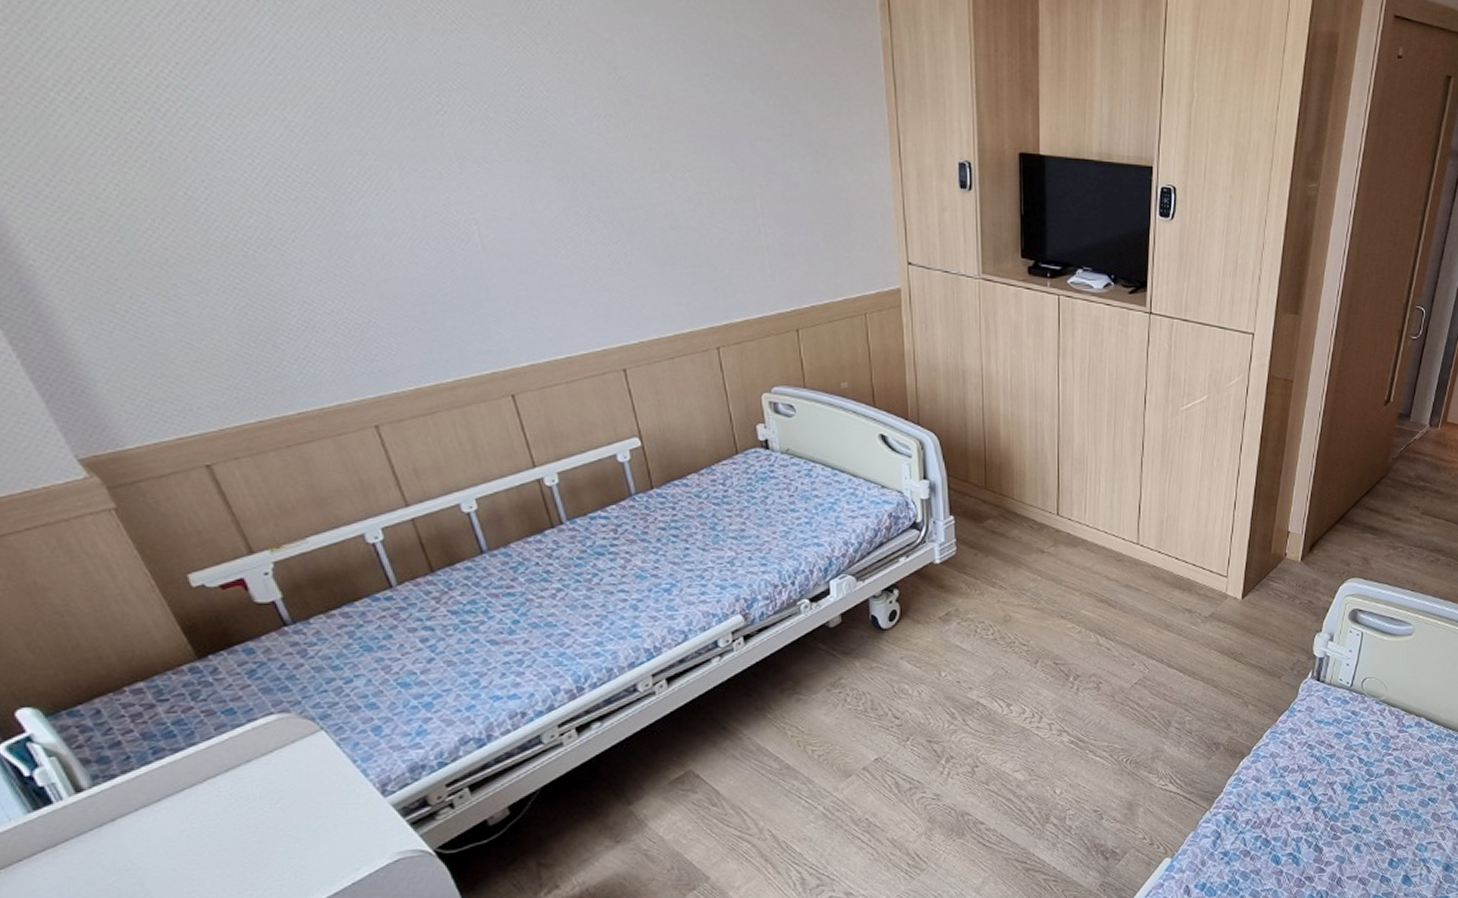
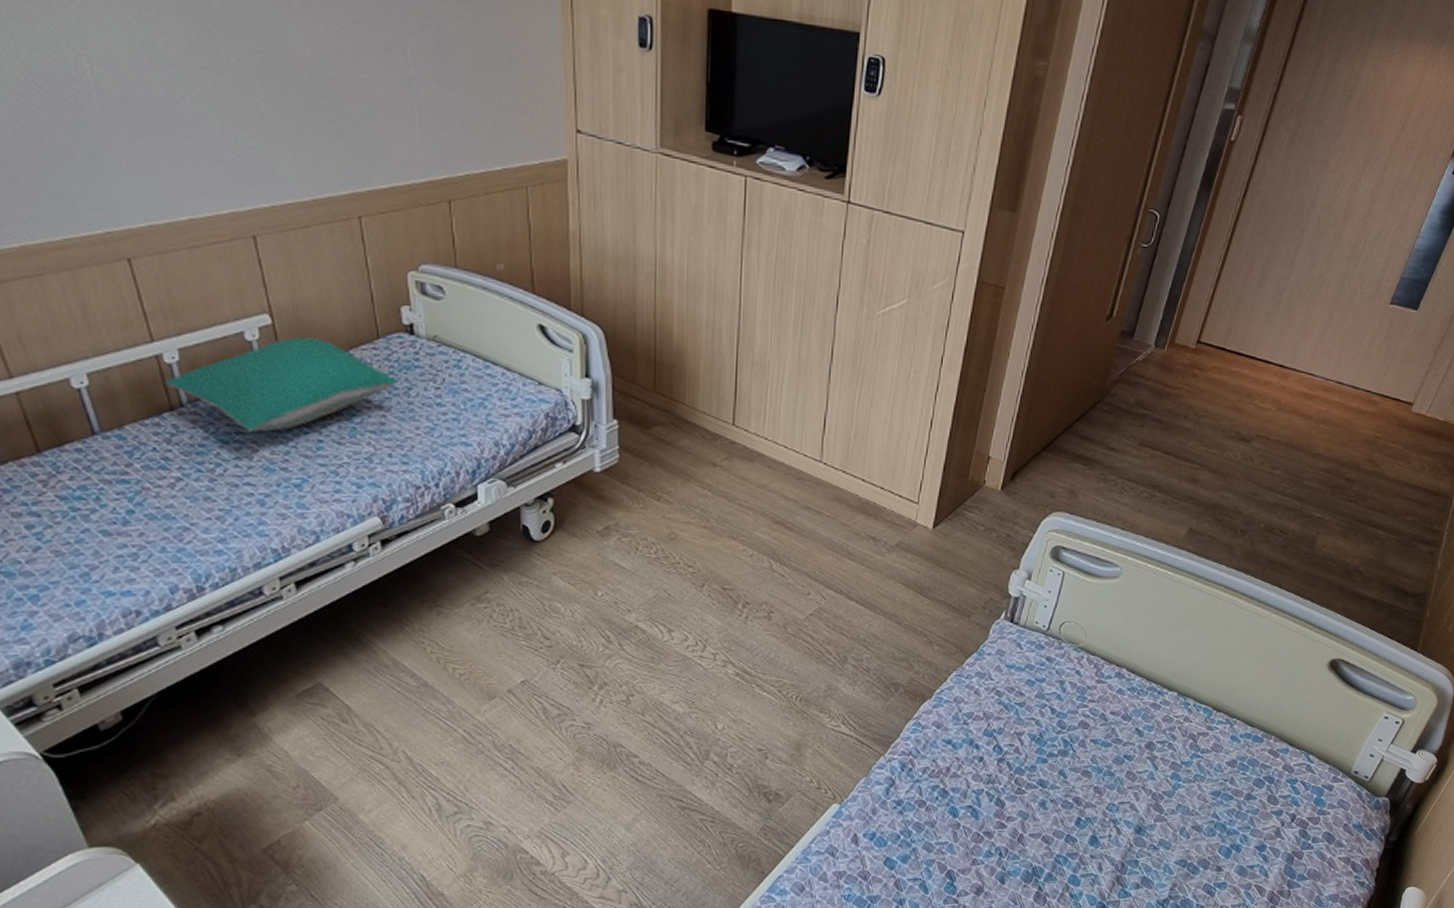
pillow: none [546,457,755,544] -> present [165,337,397,433]

